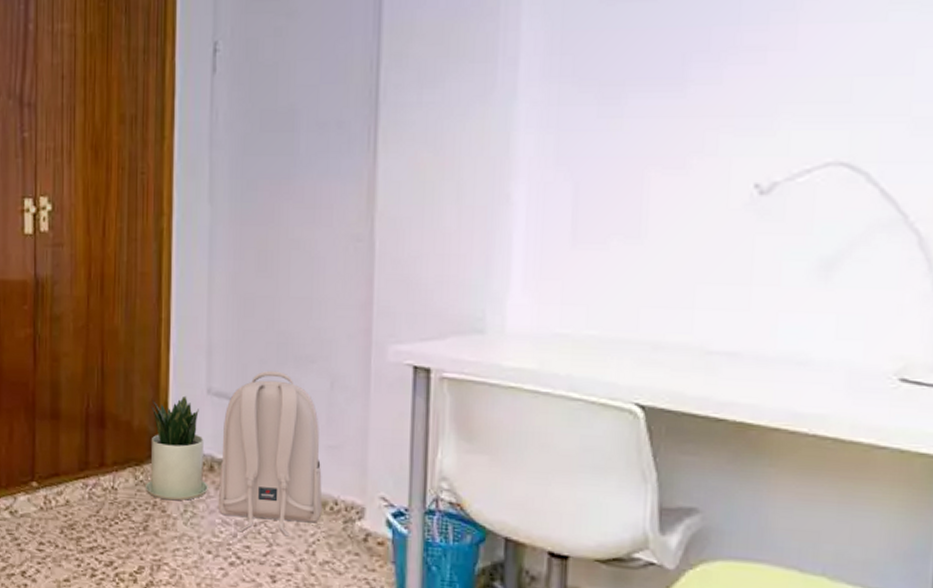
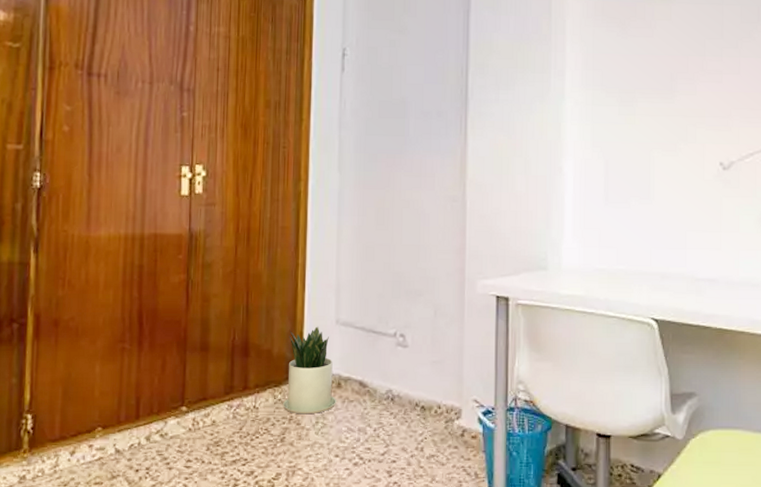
backpack: present [217,370,323,537] -> none [344,303,429,437]

